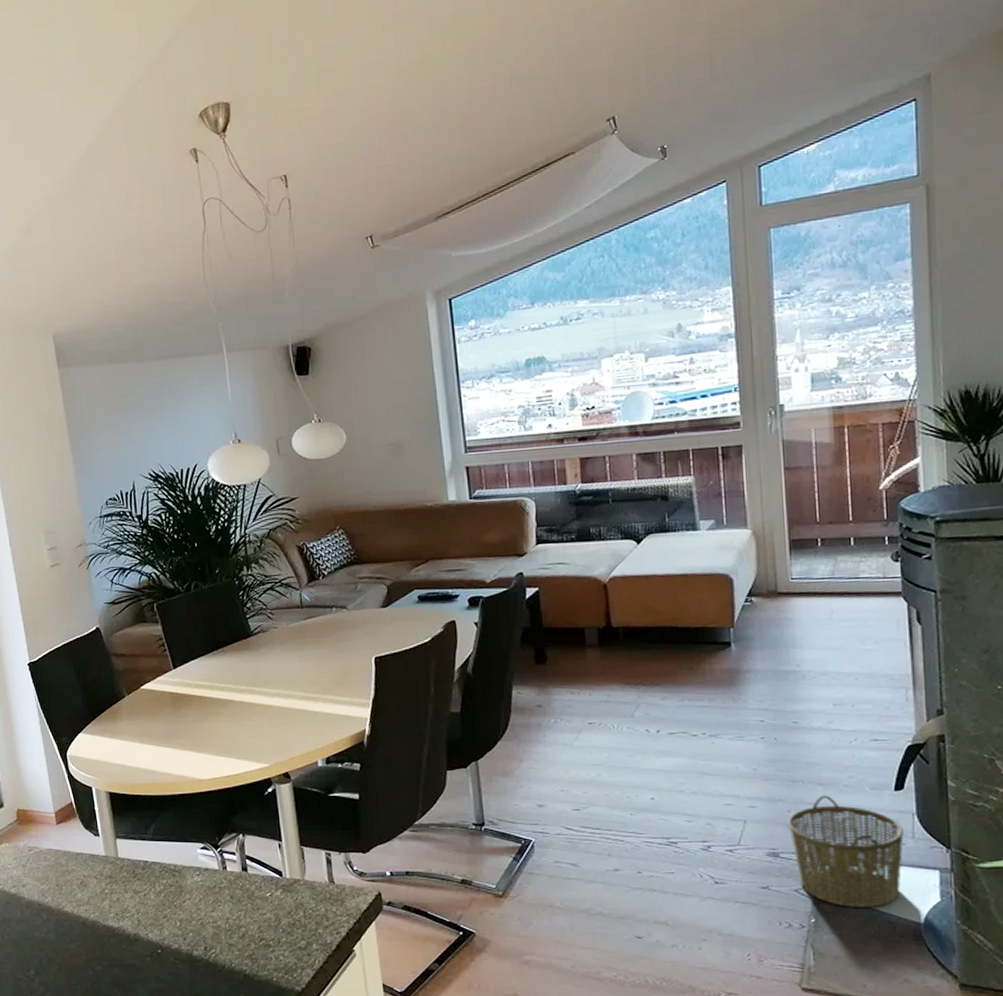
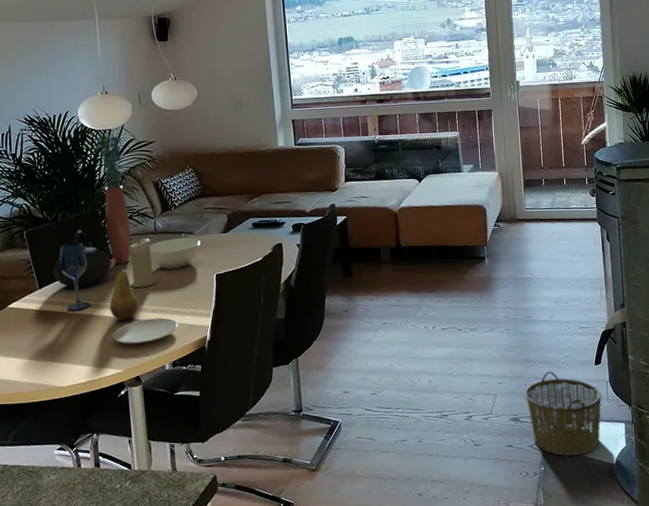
teapot: none [187,603,252,670] -> present [53,230,111,289]
wineglass: none [193,615,231,695] -> present [59,241,91,311]
vase: none [231,486,274,643] -> present [97,130,131,265]
fruit: none [251,633,285,708] -> present [109,256,139,321]
plate: none [256,706,331,735] -> present [112,317,178,344]
candle: none [271,613,303,671] -> present [129,238,155,288]
bowl: none [295,613,355,650] -> present [150,238,201,269]

